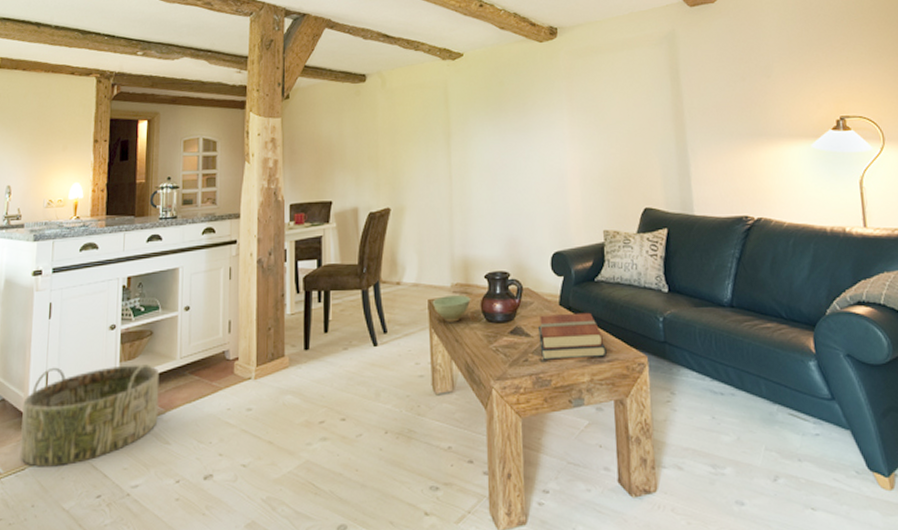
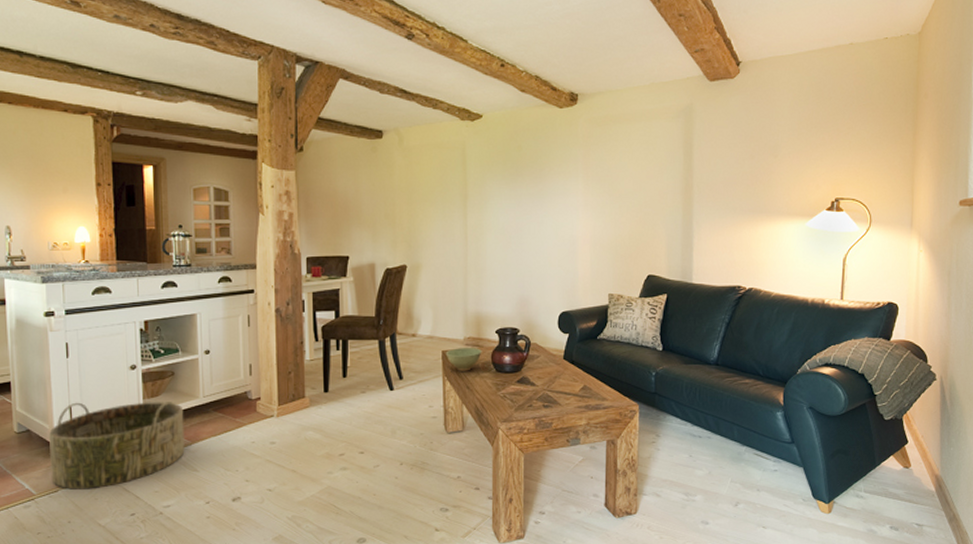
books: present [537,312,607,360] -> none [542,366,603,406]

